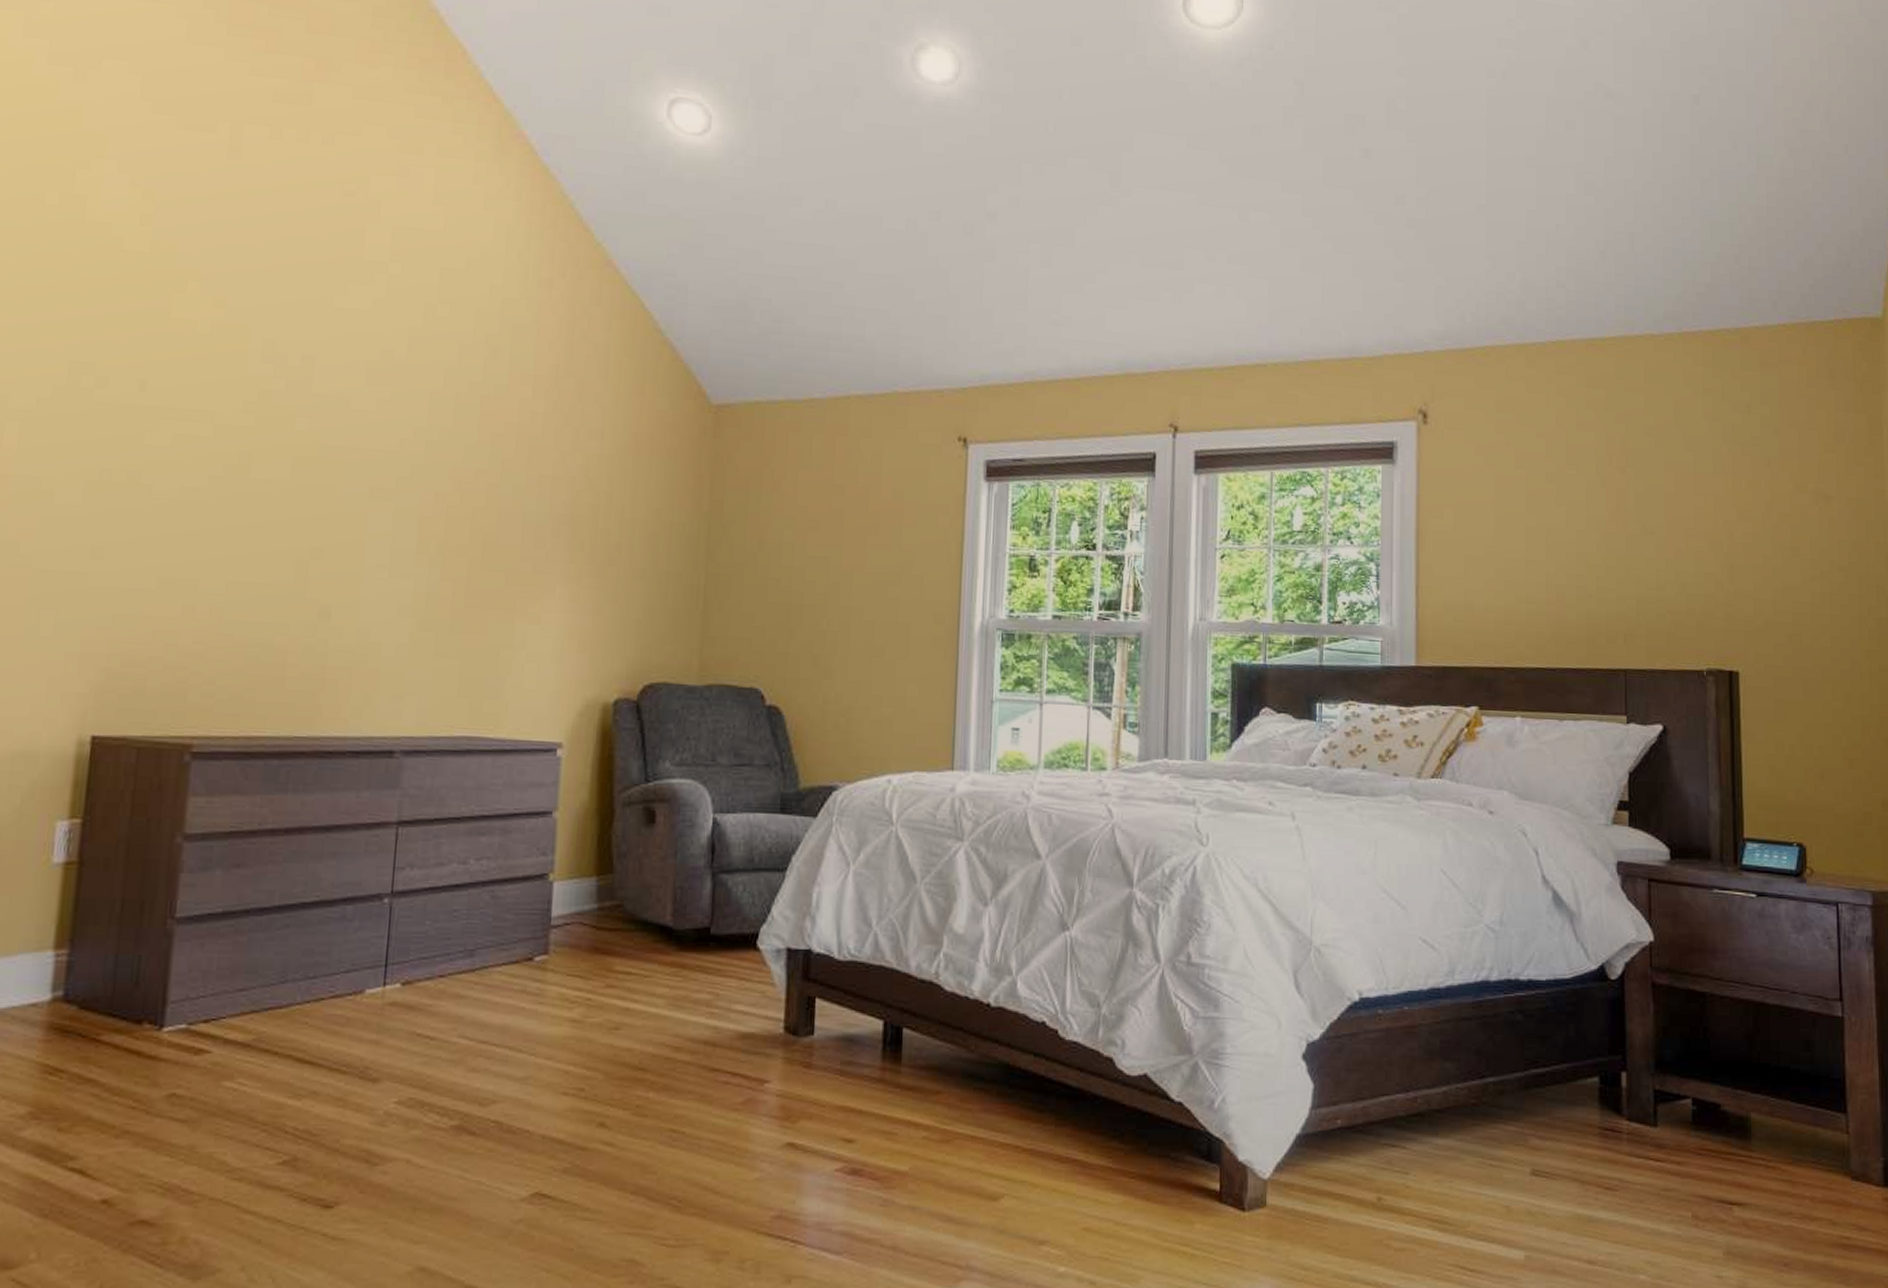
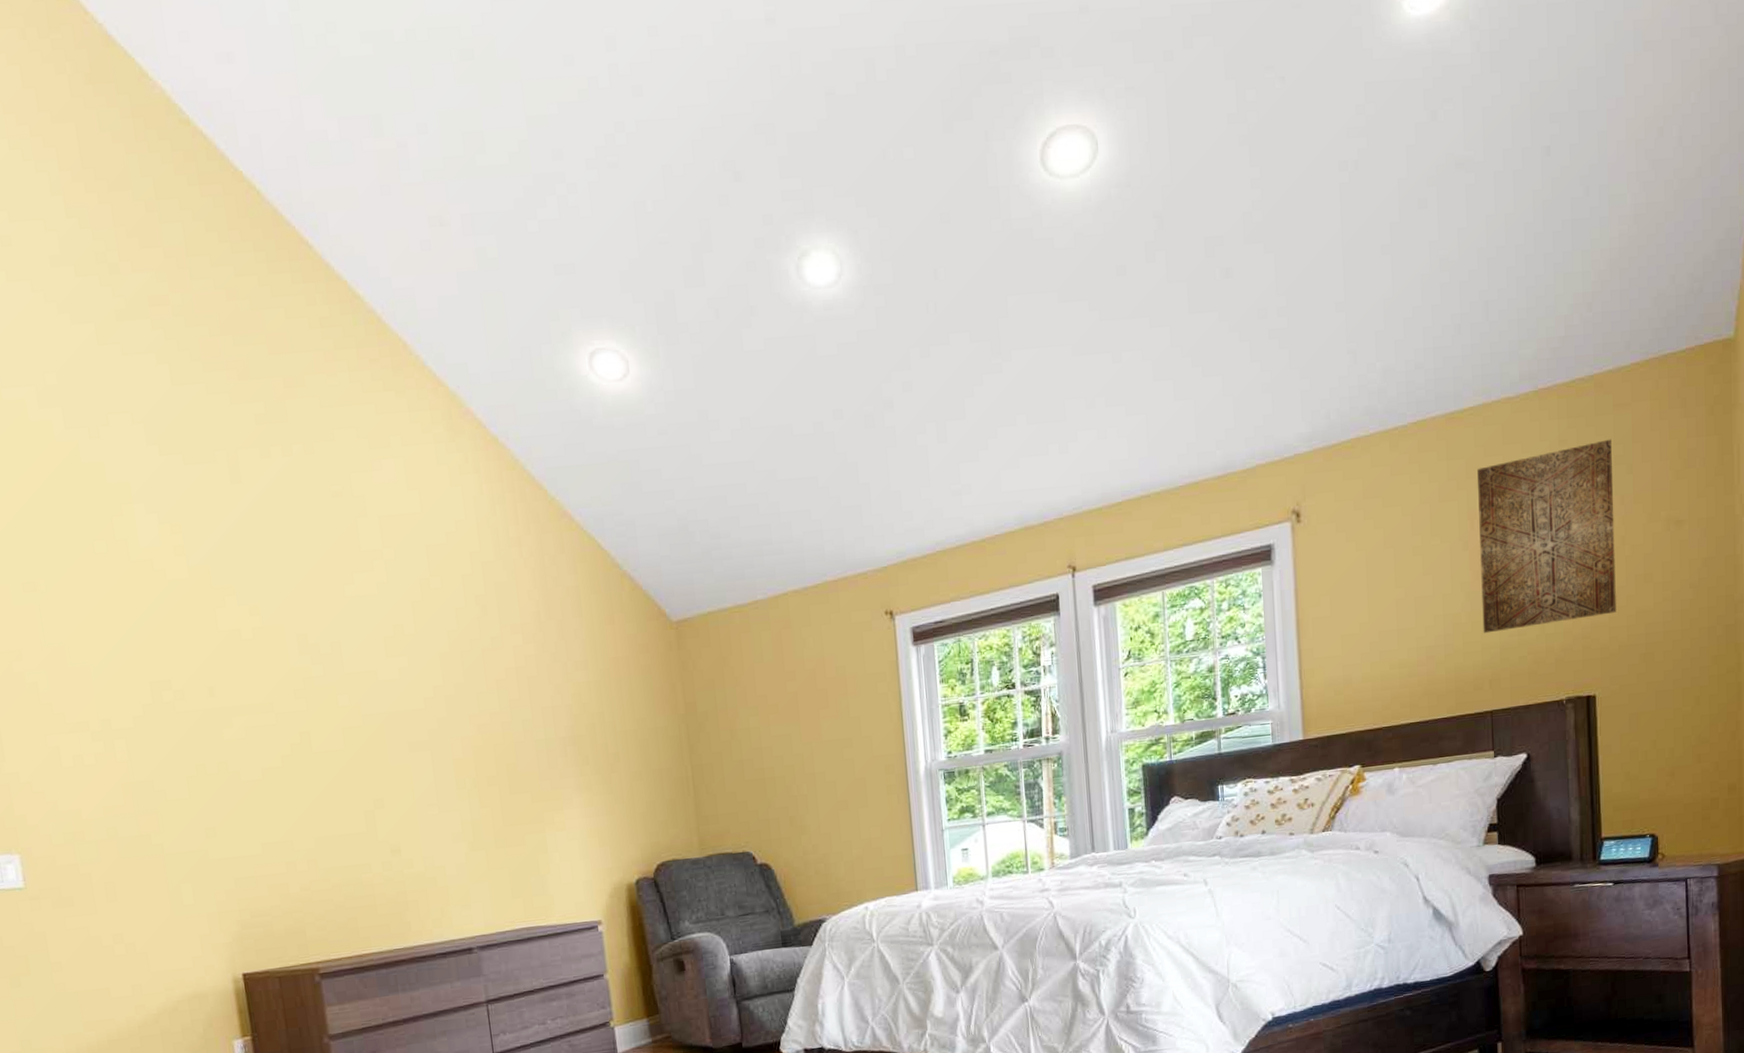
wall art: none [1618,397,1762,584] -> present [1477,439,1616,634]

